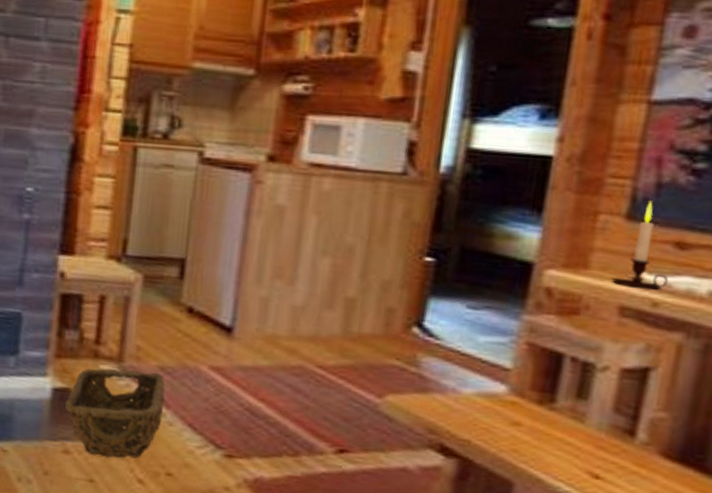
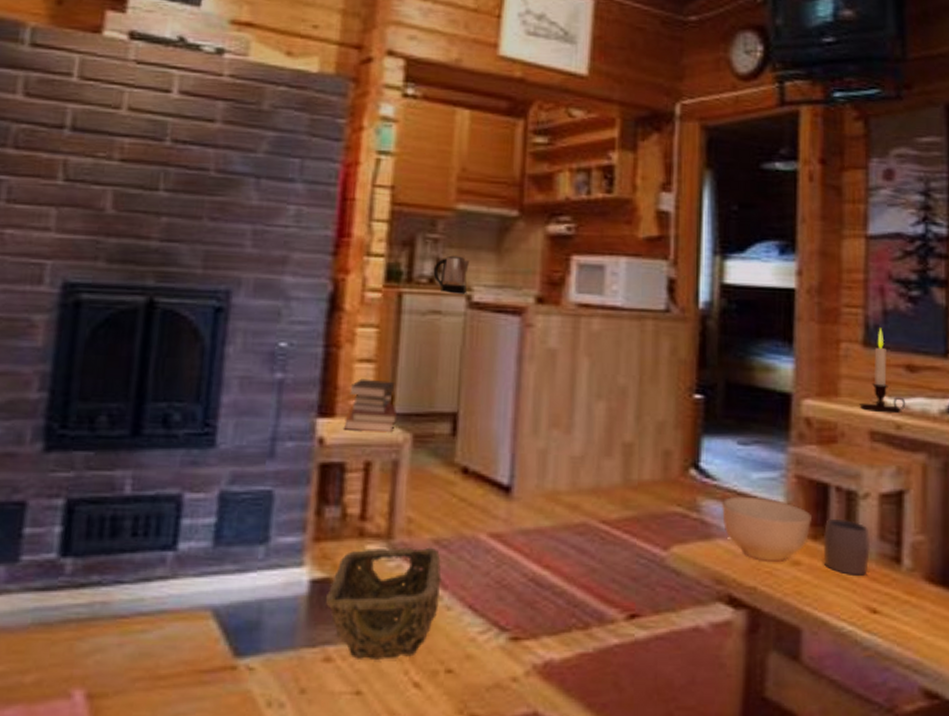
books: none [82,223,130,274] -> present [344,378,398,434]
kettle: none [167,112,203,150] -> present [433,255,469,294]
bowl: none [442,356,541,421] -> present [722,496,813,563]
mug: none [547,387,604,443] -> present [824,519,871,576]

